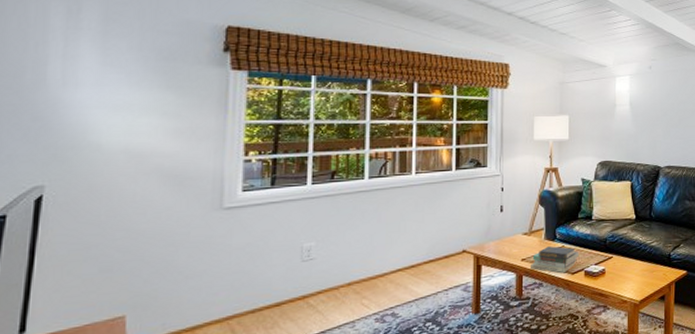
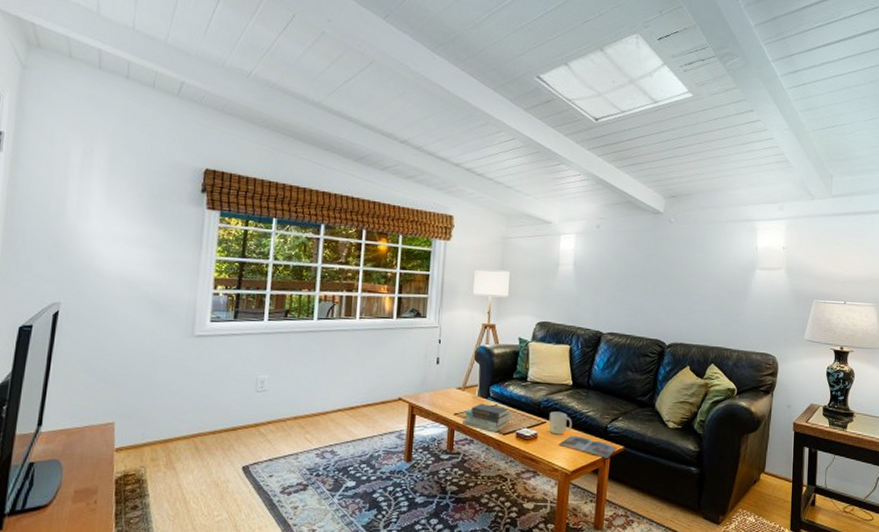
mug: none [615,245,638,268] -> present [548,411,573,435]
magazine: none [626,266,681,285] -> present [559,435,618,458]

